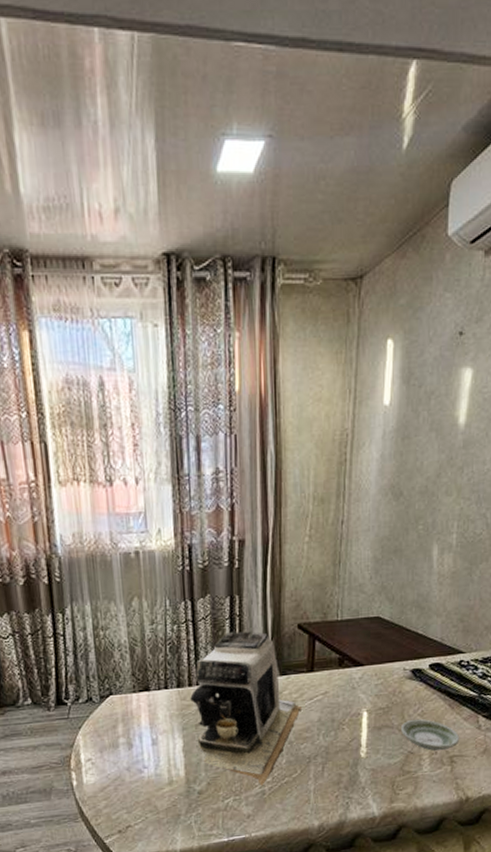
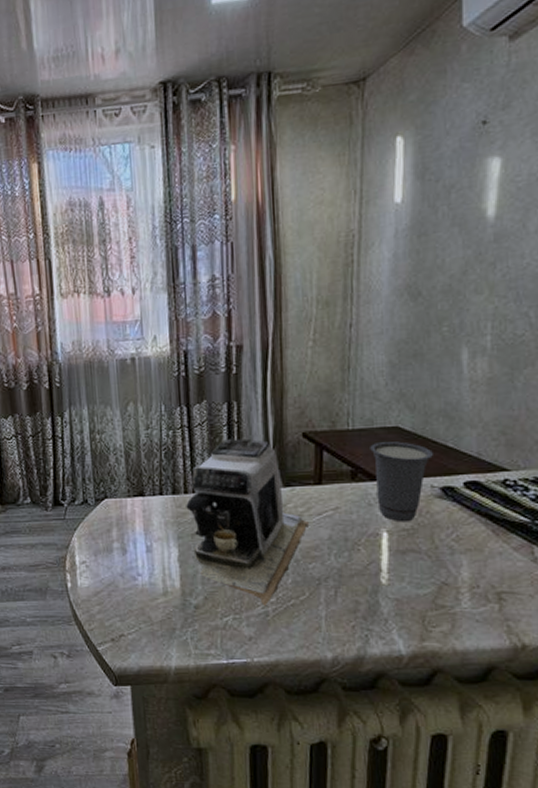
cup: none [355,629,406,702] -> present [370,440,433,523]
saucer: present [401,719,460,751] -> none [431,546,510,583]

